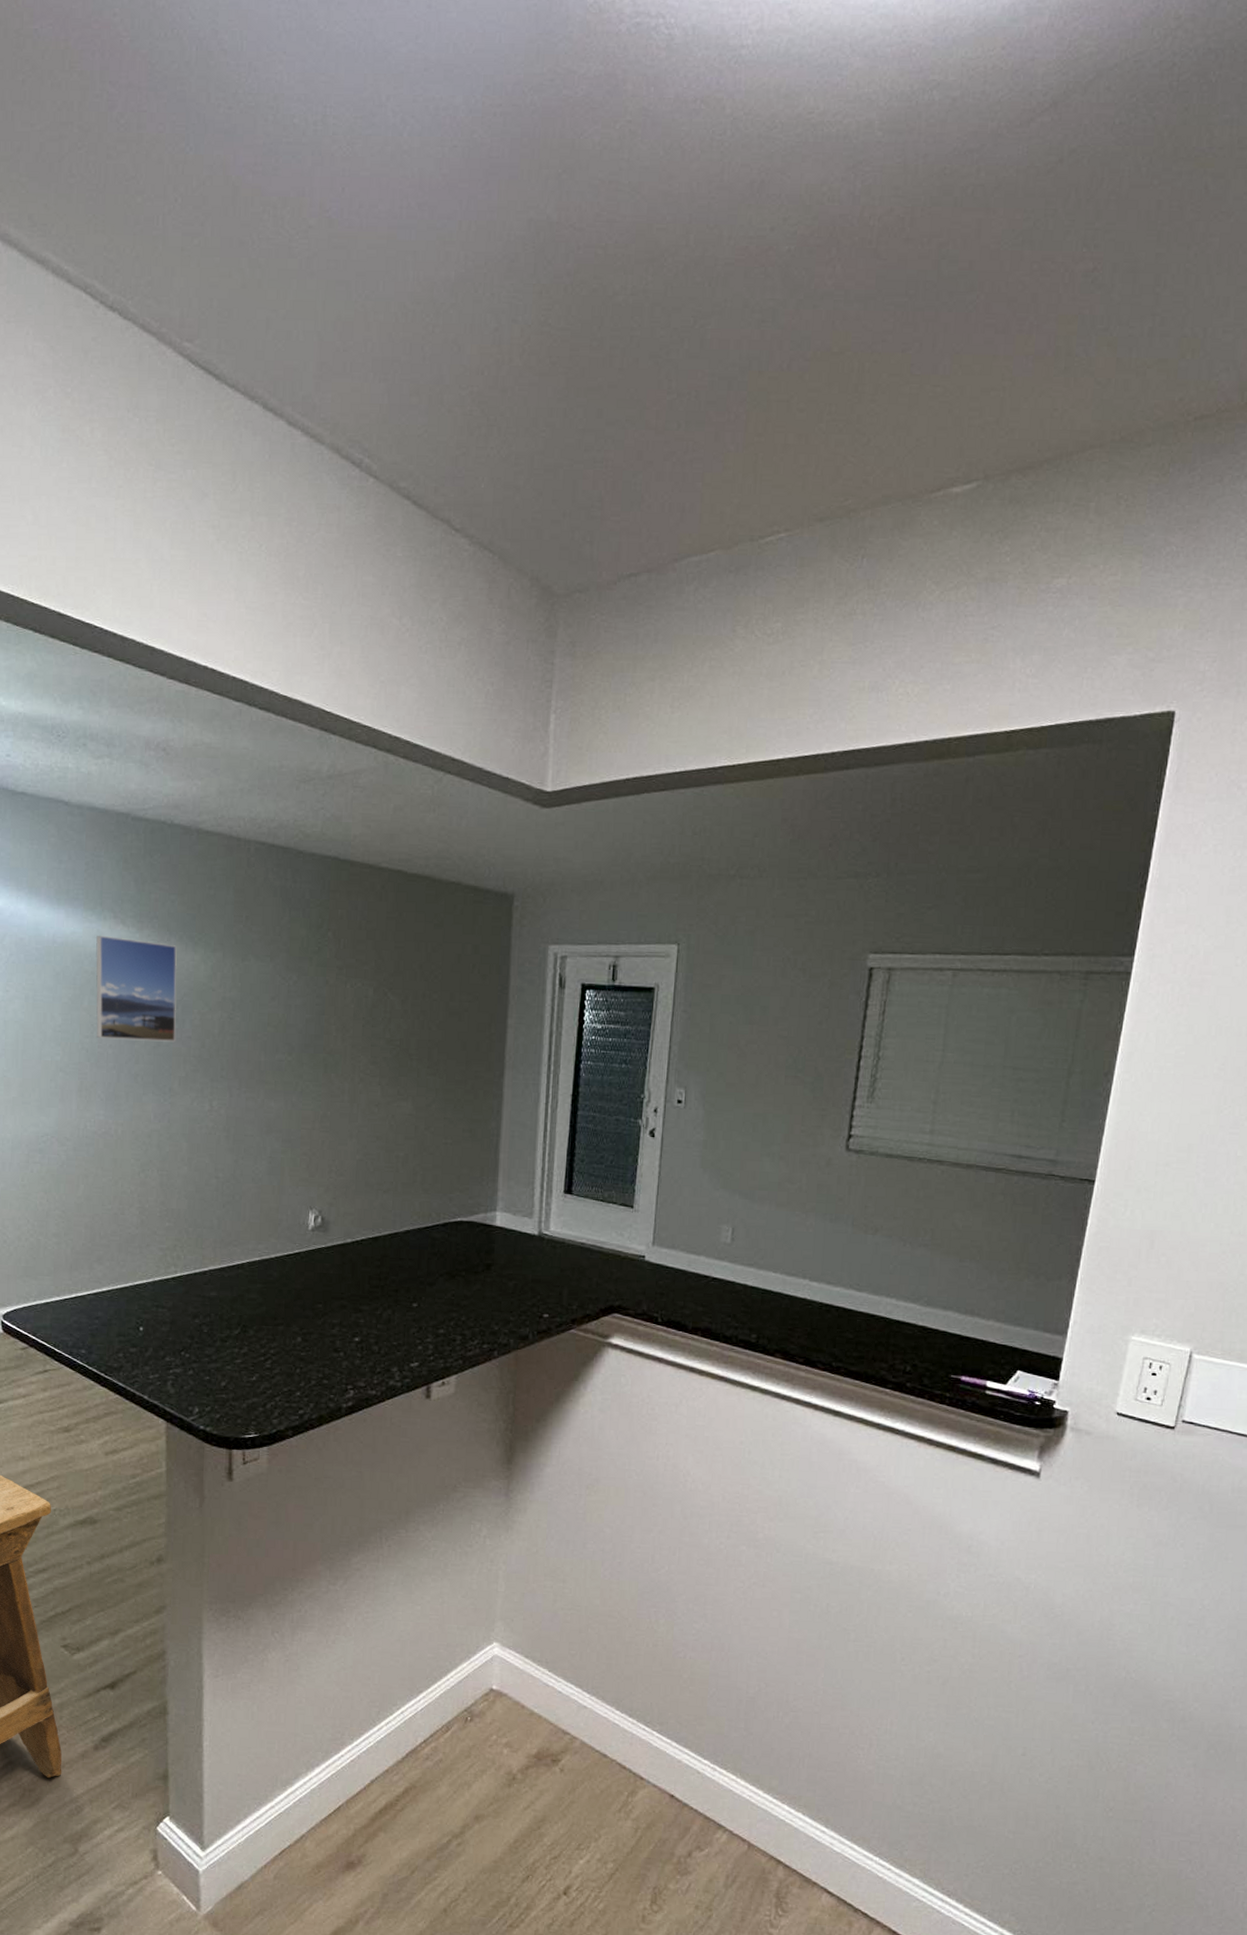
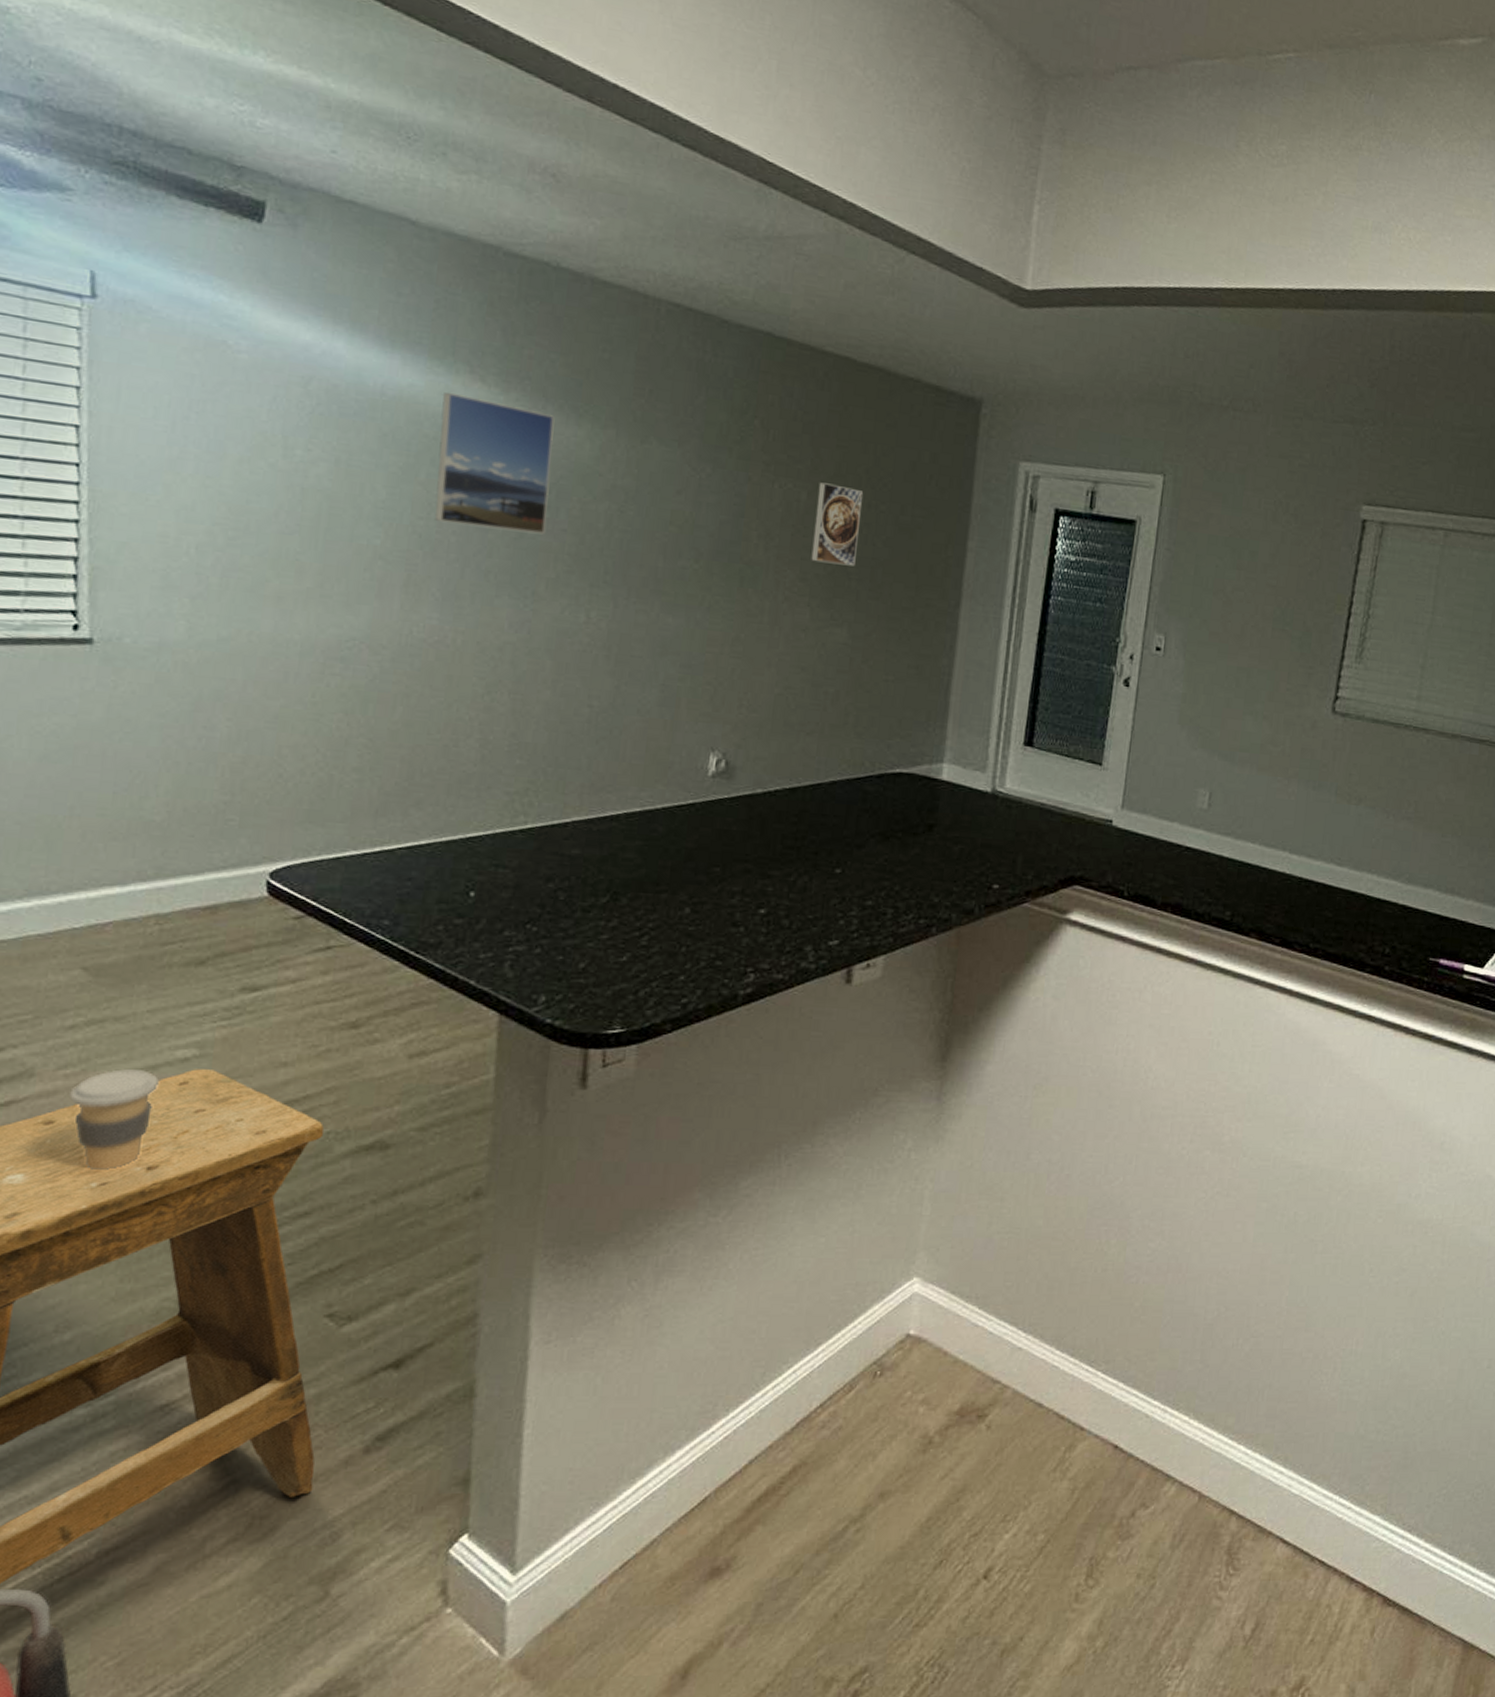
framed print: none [379,979,419,1049] -> present [811,482,864,567]

